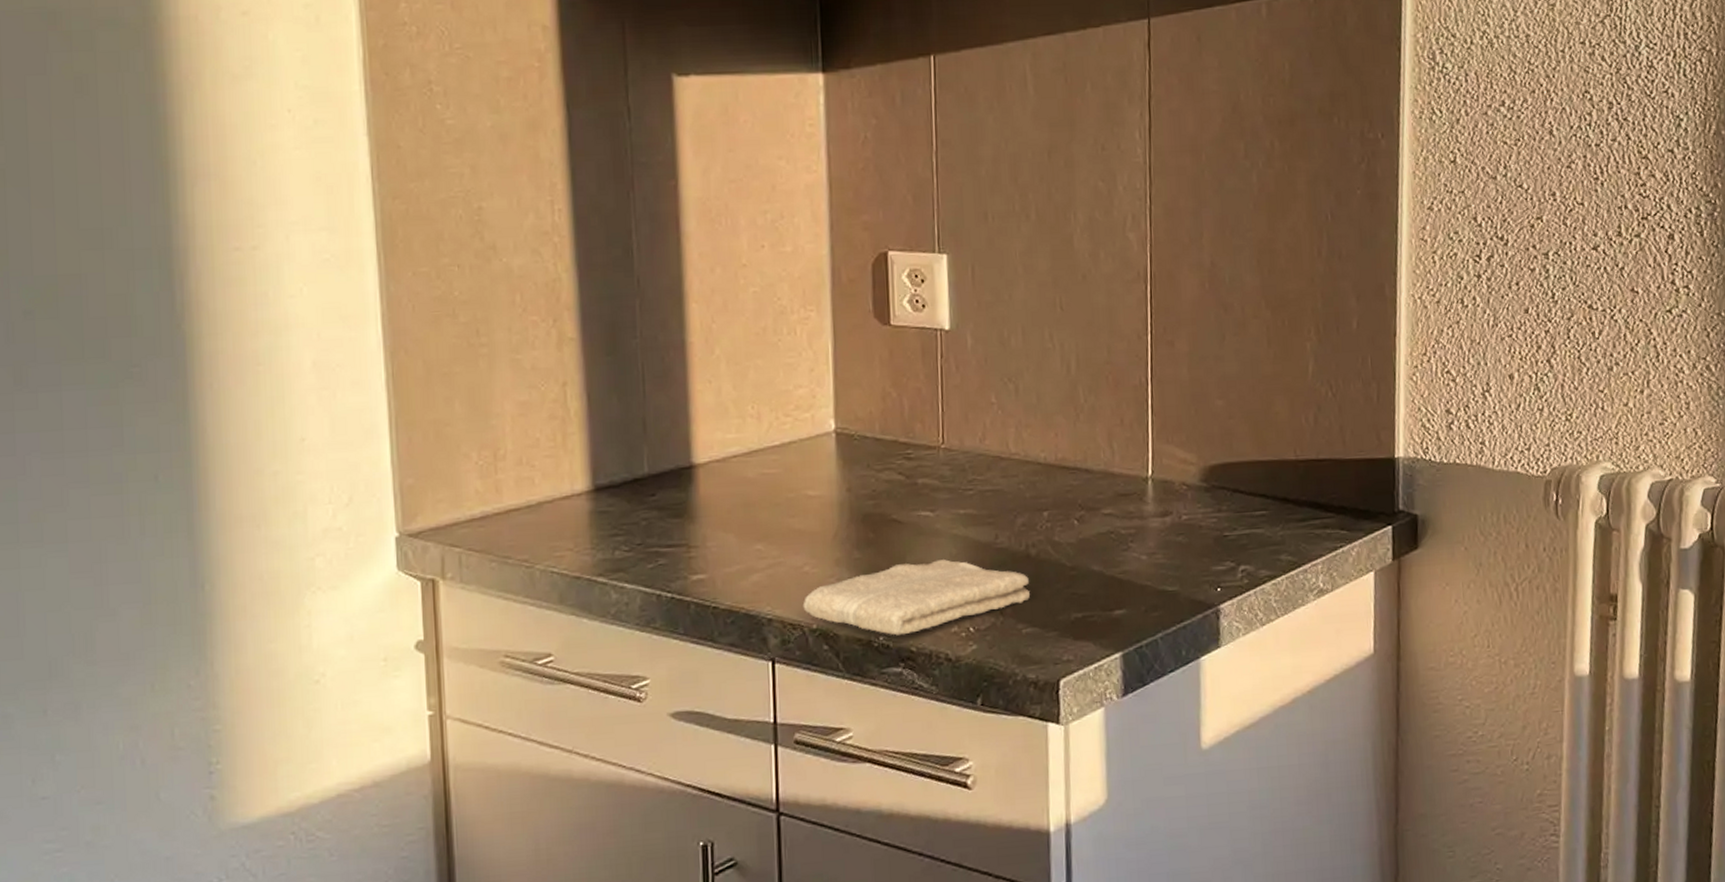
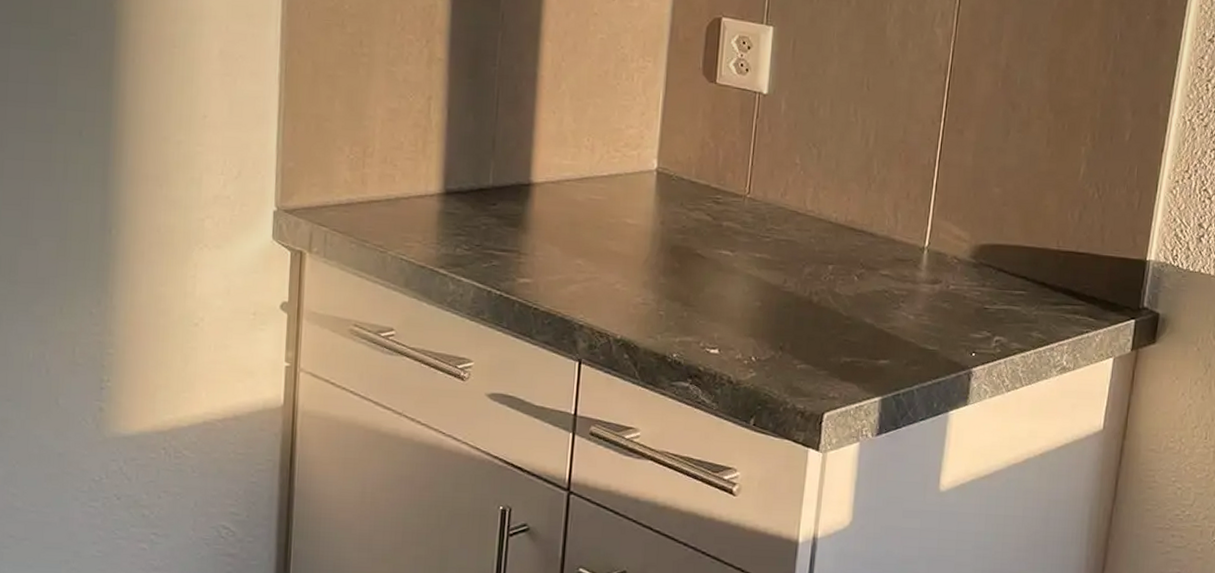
washcloth: present [802,559,1031,636] -> none [610,293,809,356]

